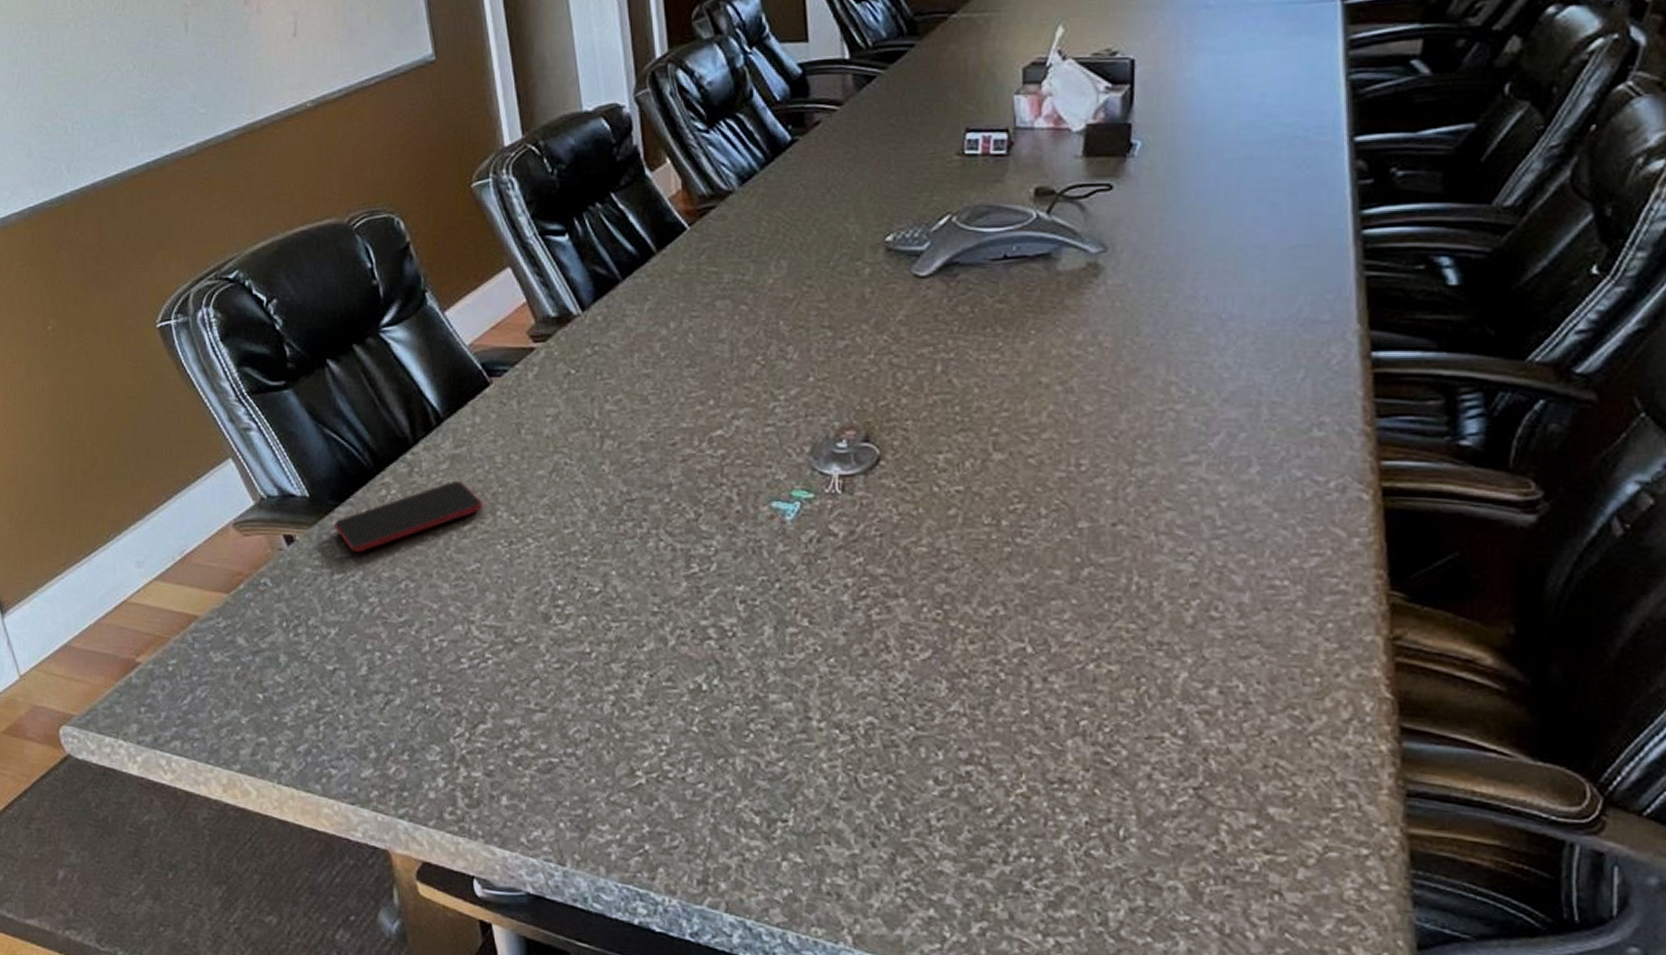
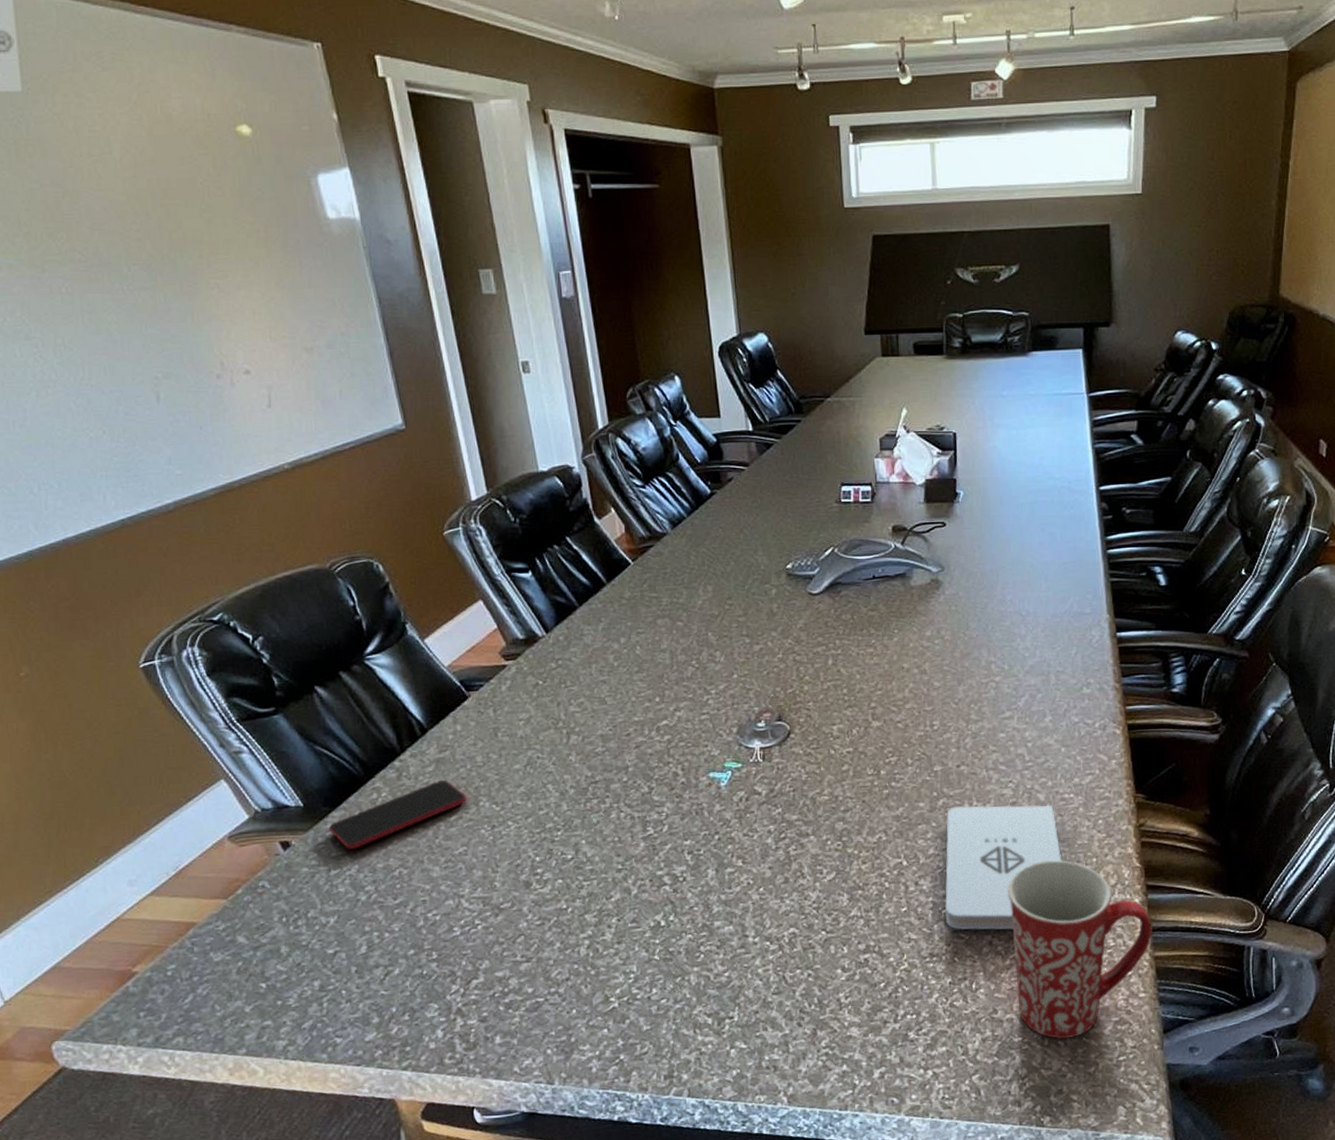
notepad: none [1083,580,1265,763] -> present [945,805,1061,931]
mug: none [1178,671,1408,931] -> present [1007,860,1153,1039]

